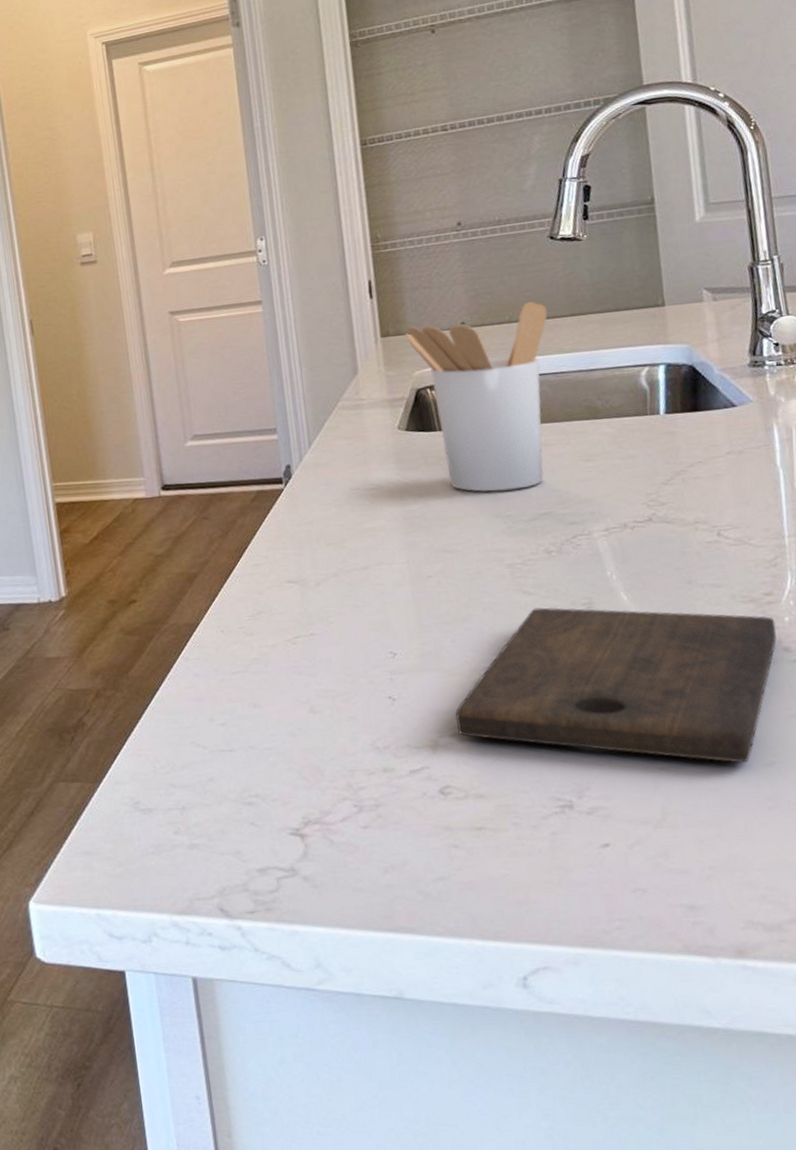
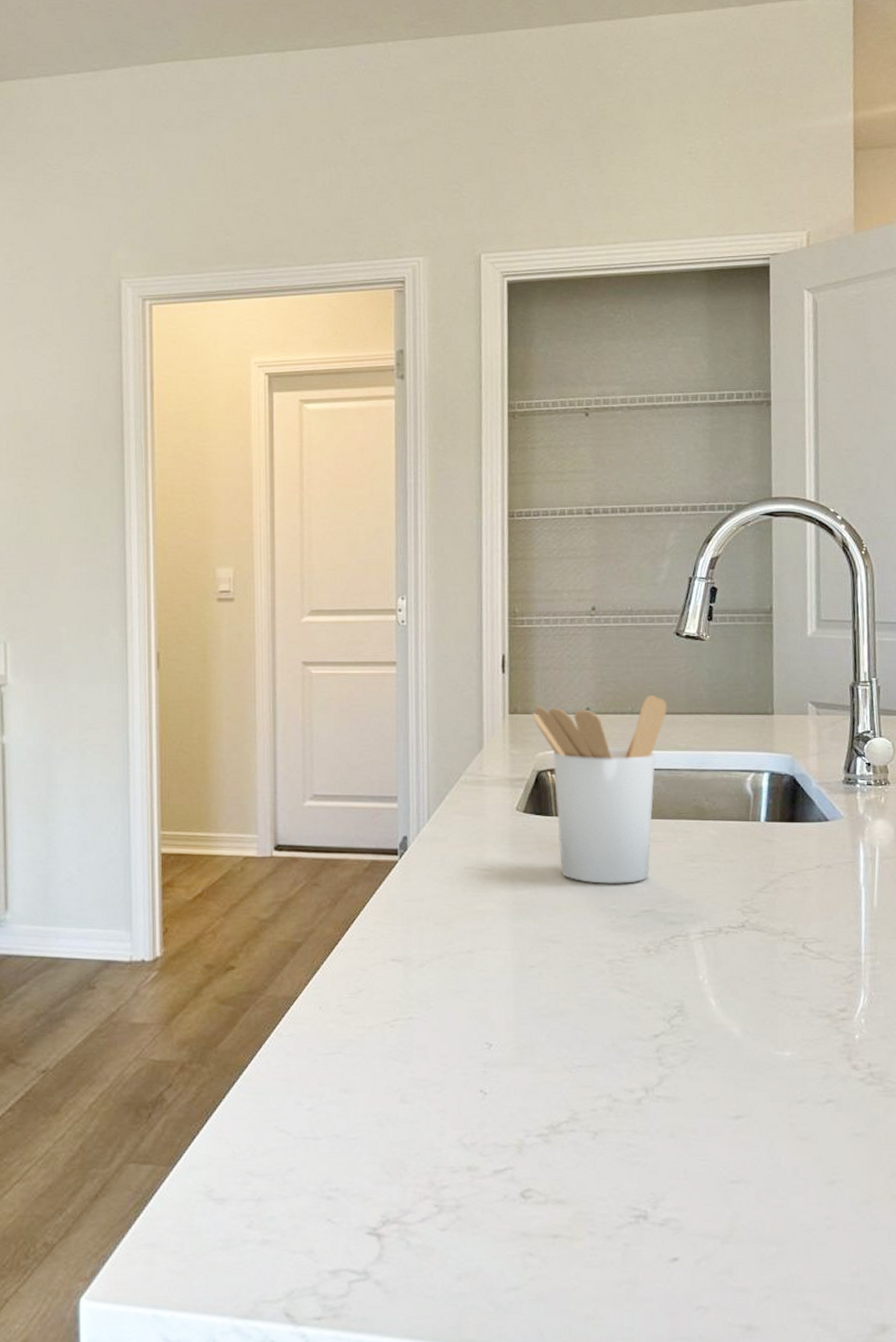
cutting board: present [455,607,778,763] -> none [543,1007,848,1180]

